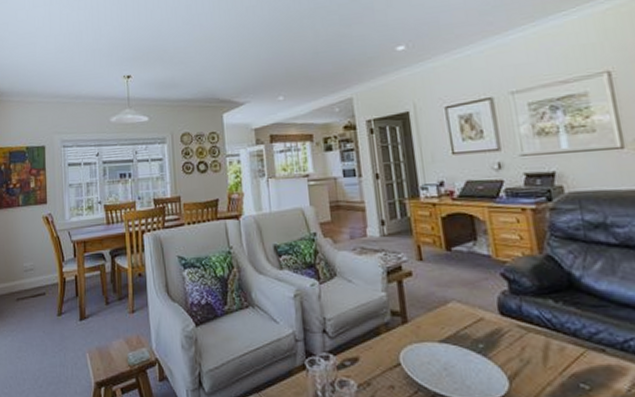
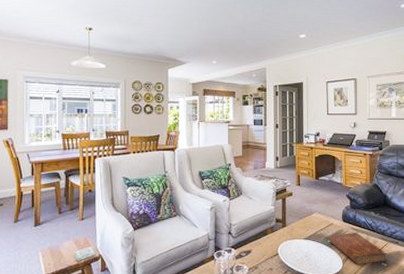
bible: none [480,333,589,385] -> present [329,233,387,265]

